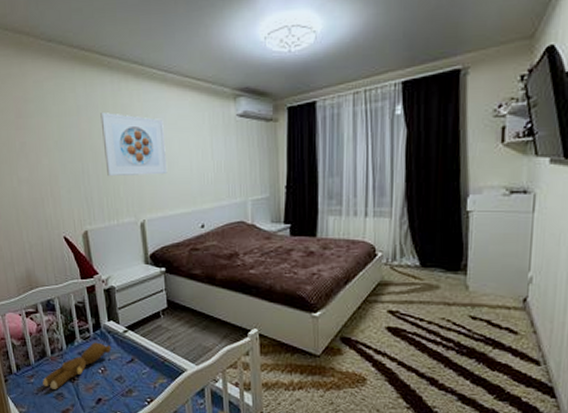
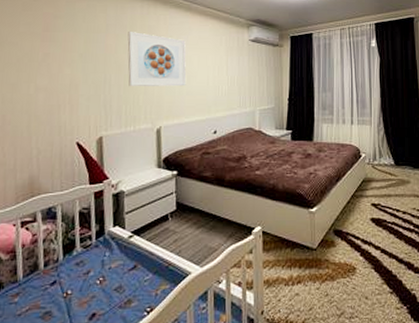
teddy bear: present [42,342,112,389] -> none [29,250,114,308]

